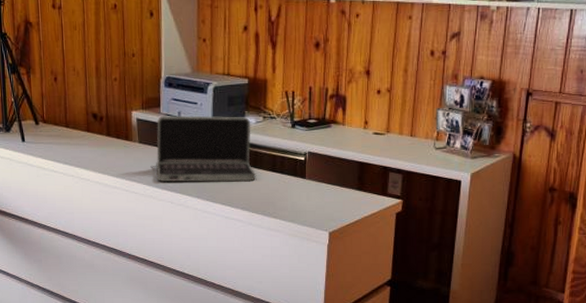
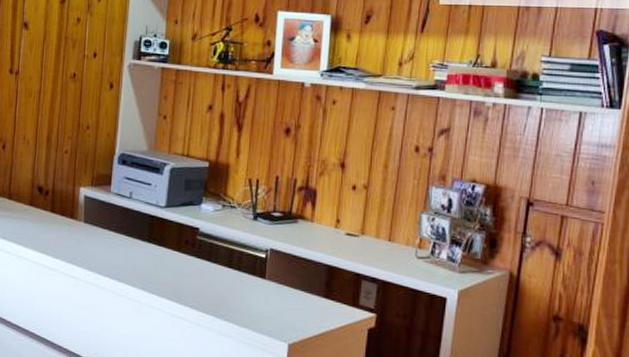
laptop: present [150,115,256,183] -> none [94,194,209,277]

